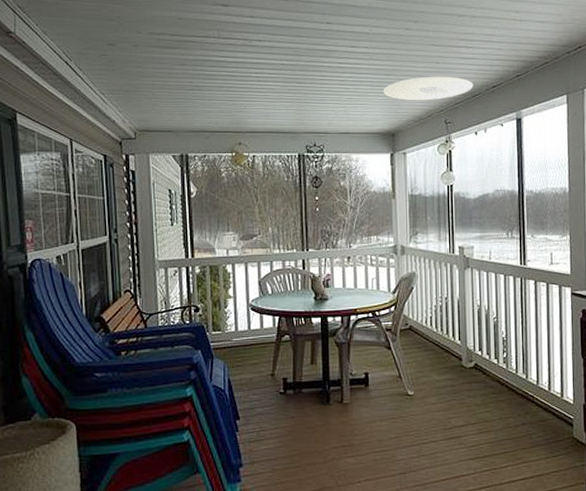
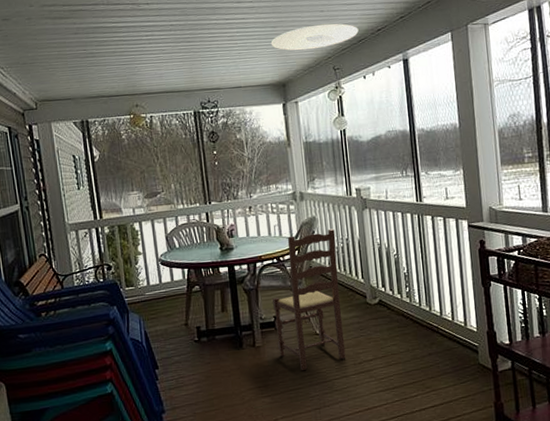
dining chair: none [365,286,437,433] -> present [273,228,346,371]

